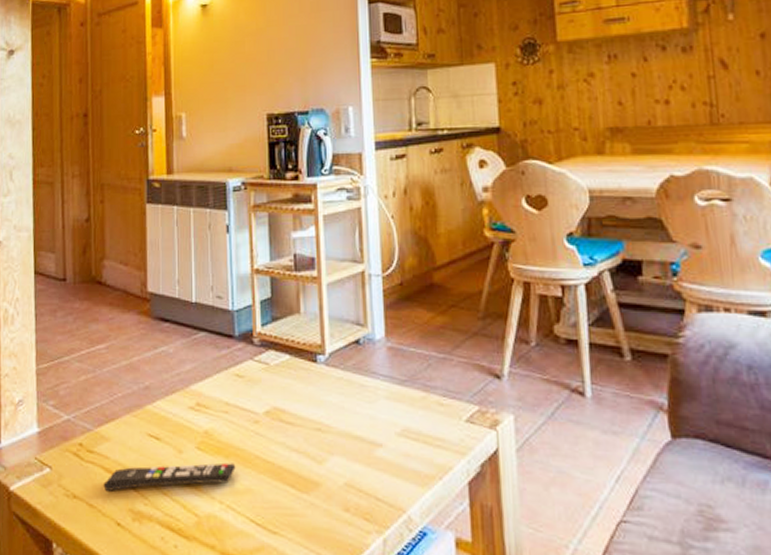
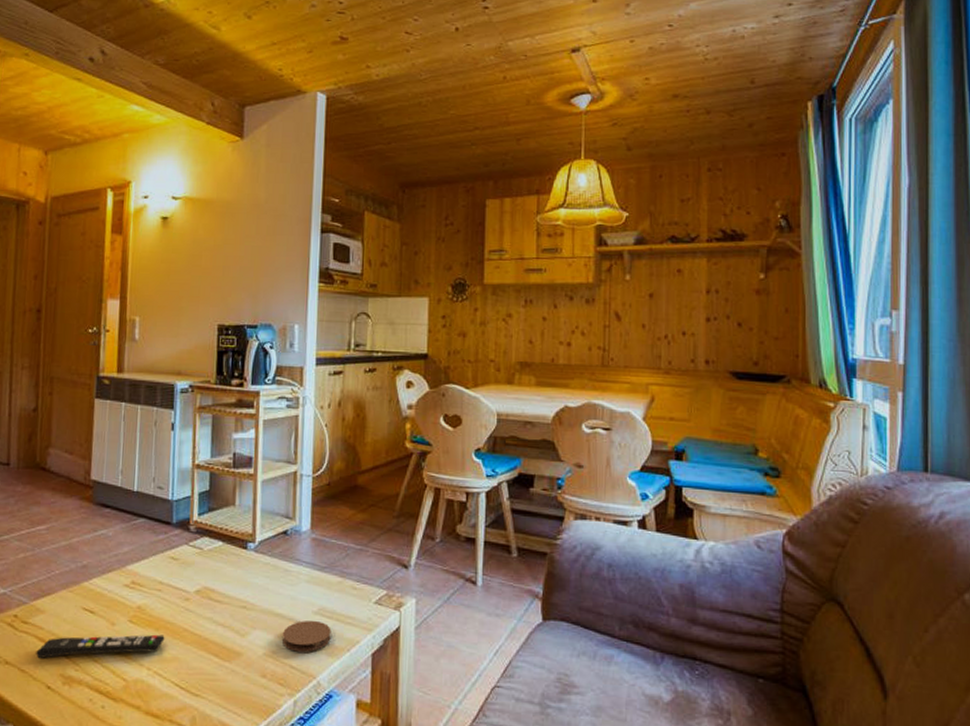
coaster: none [364,443,419,481] -> present [283,620,331,652]

